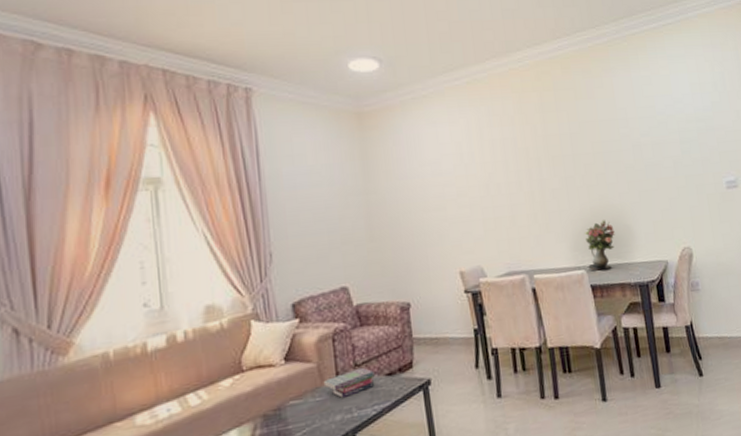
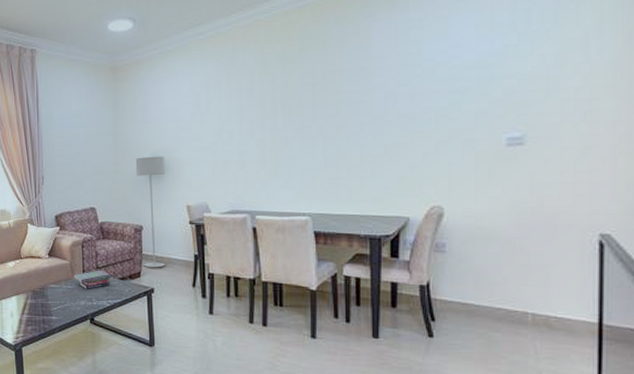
floor lamp: none [394,216,441,354] -> present [135,156,165,268]
bouquet: present [585,220,615,271] -> none [314,171,349,220]

